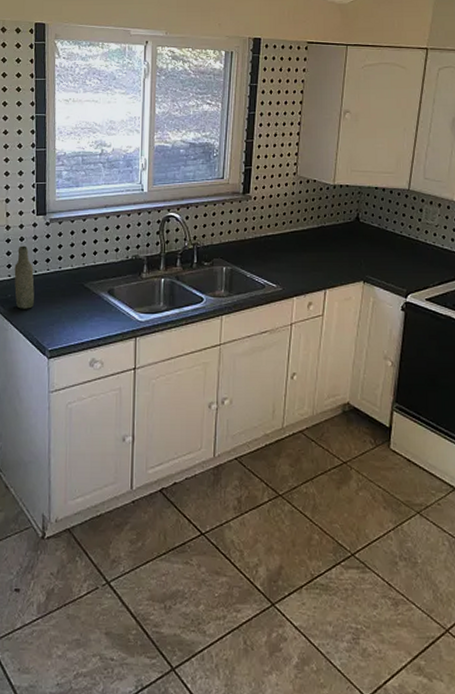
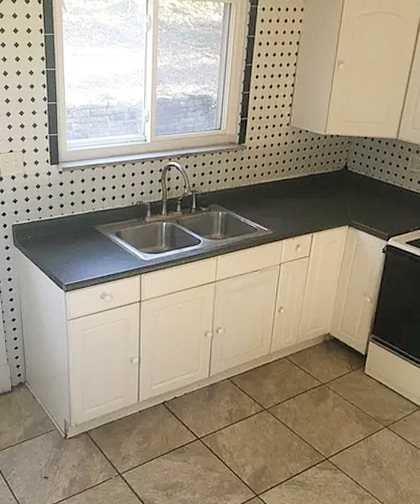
bottle: present [14,246,35,309] -> none [32,192,51,249]

